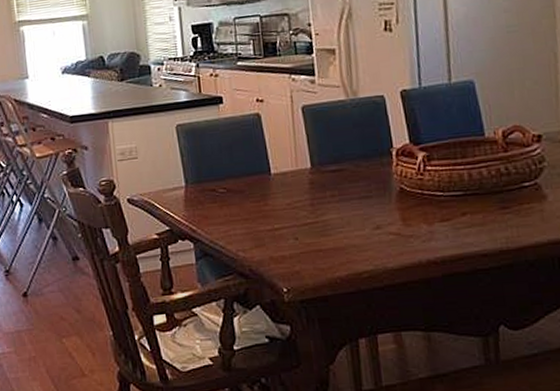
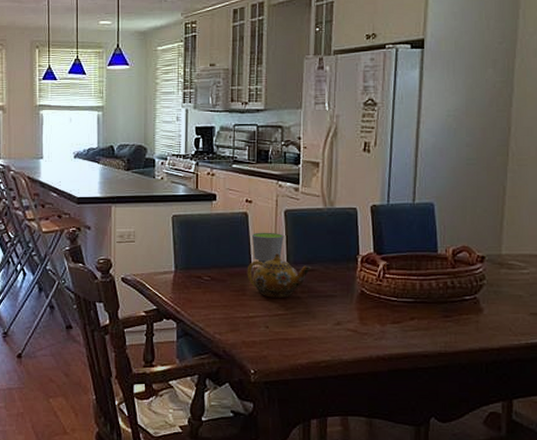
teapot: none [266,155,339,206] -> present [247,253,311,298]
cup: none [268,132,305,169] -> present [252,232,284,264]

